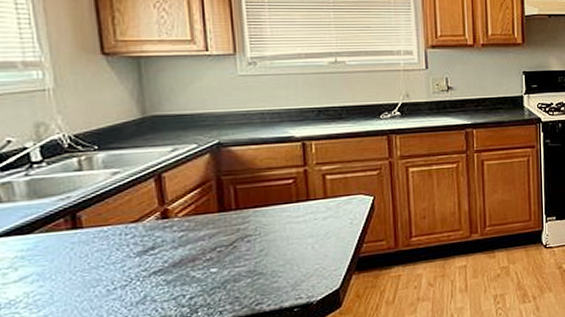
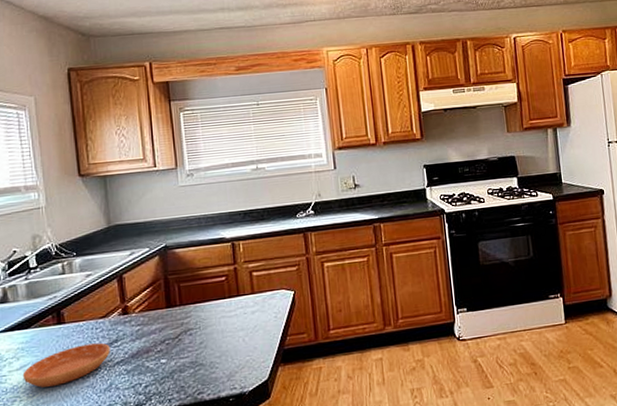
saucer: none [23,250,145,302] -> present [22,342,110,388]

